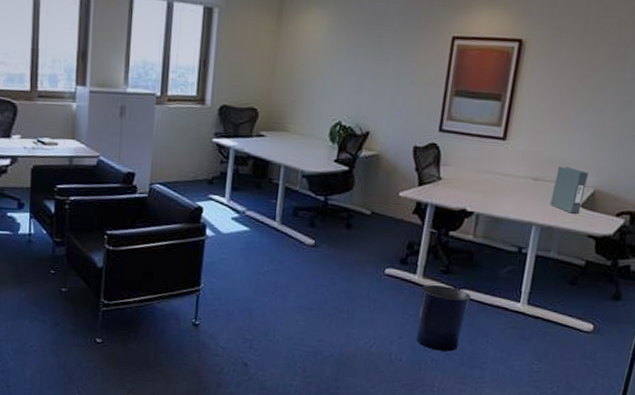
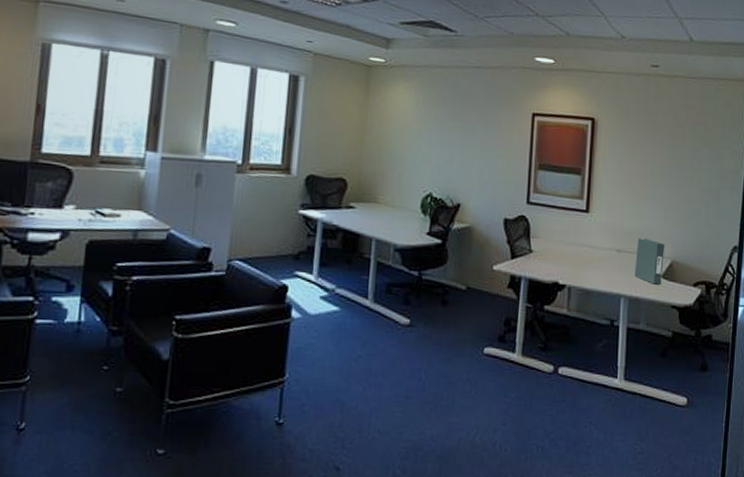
waste bin: present [415,284,471,352] -> none [519,363,570,437]

